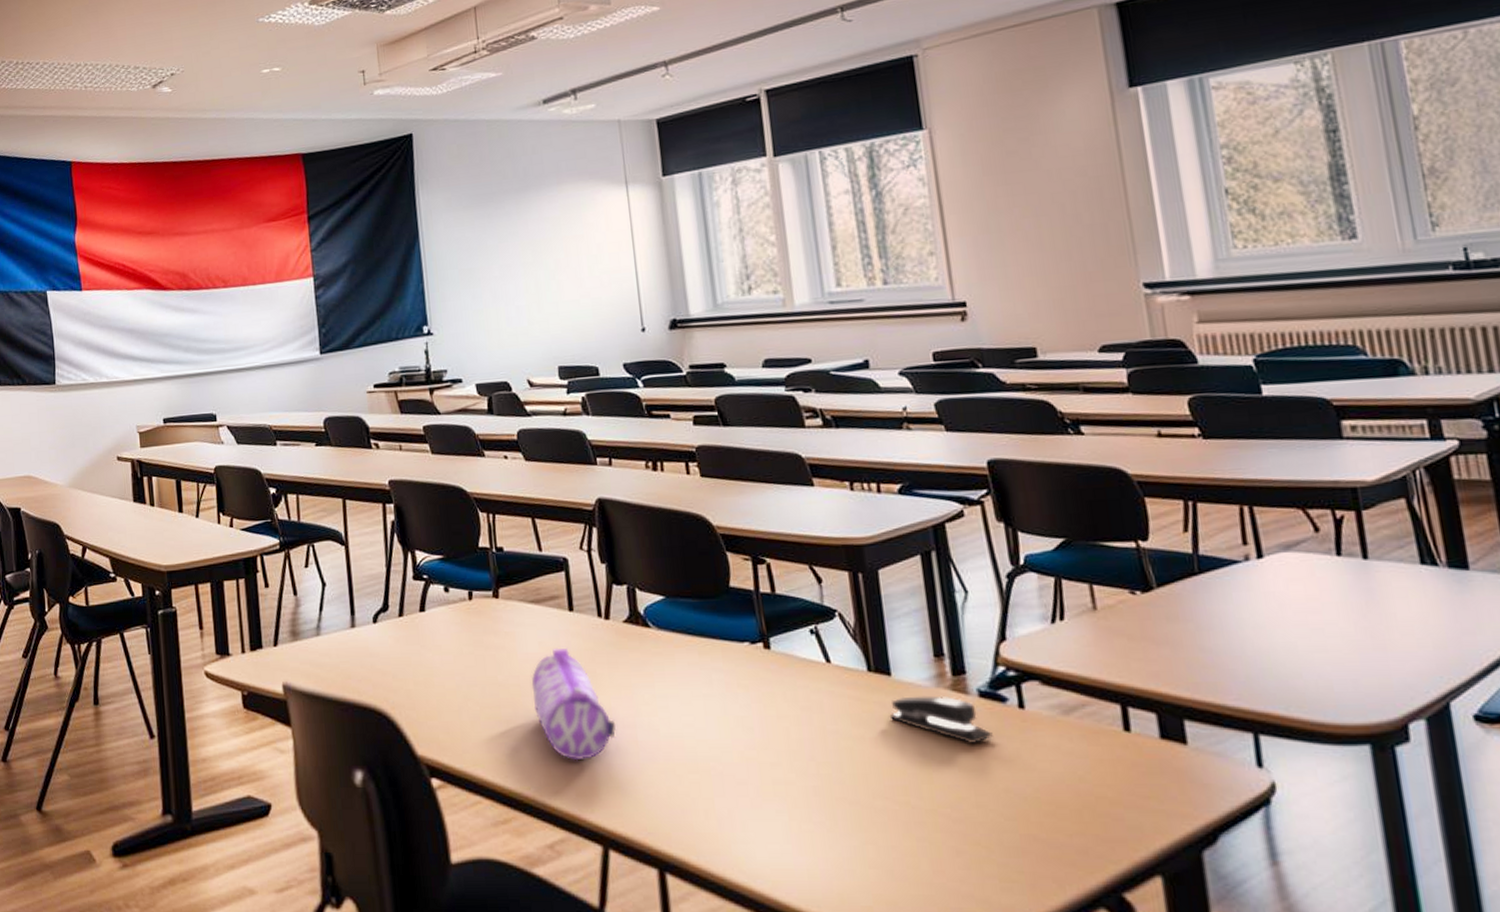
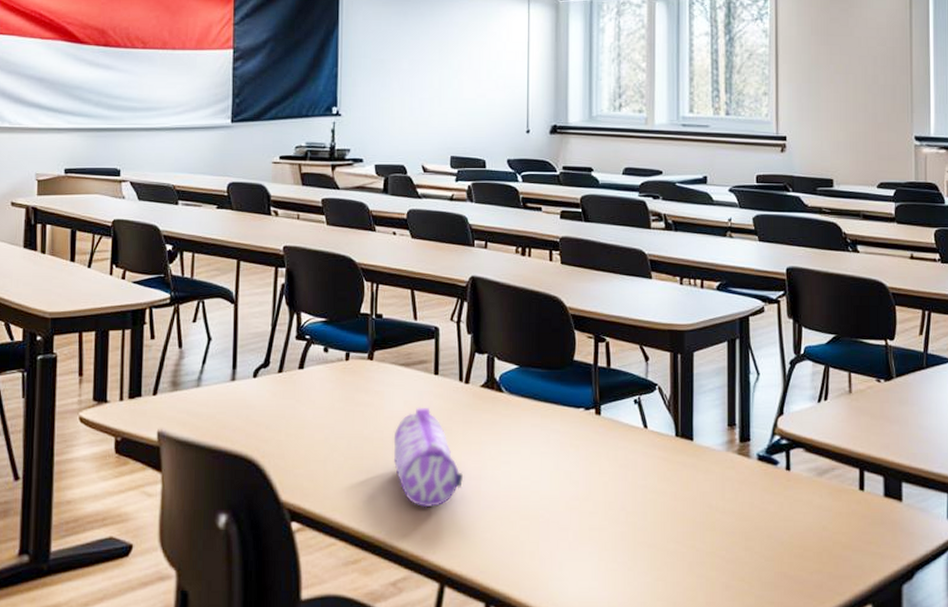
stapler: present [889,695,993,743] -> none [688,458,764,498]

